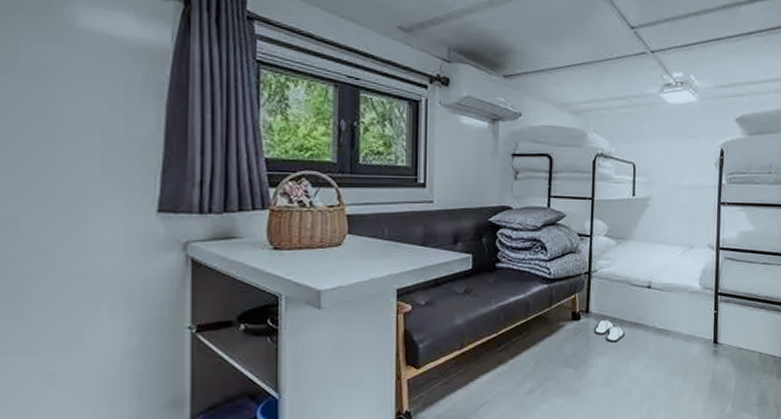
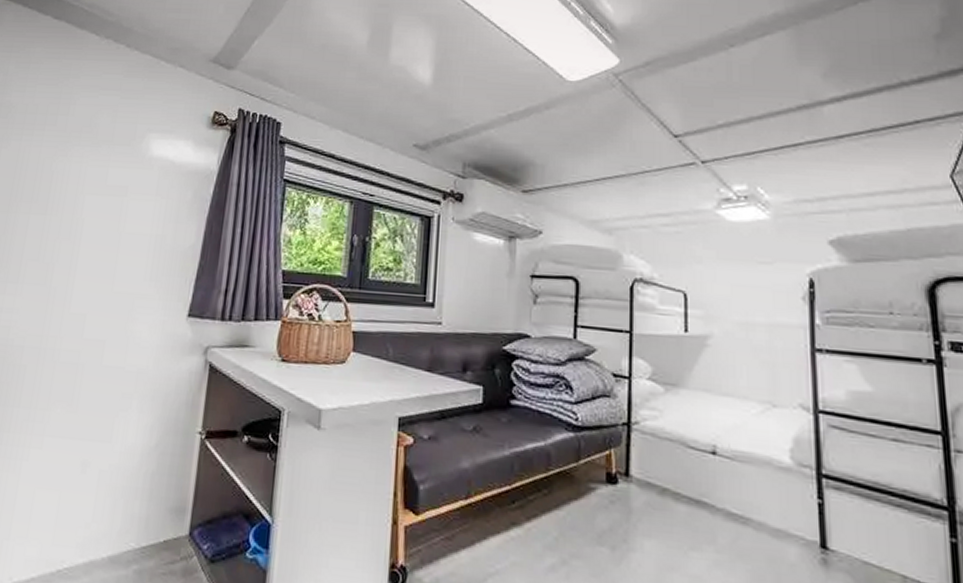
slippers: present [594,319,625,343] -> none [637,487,681,523]

